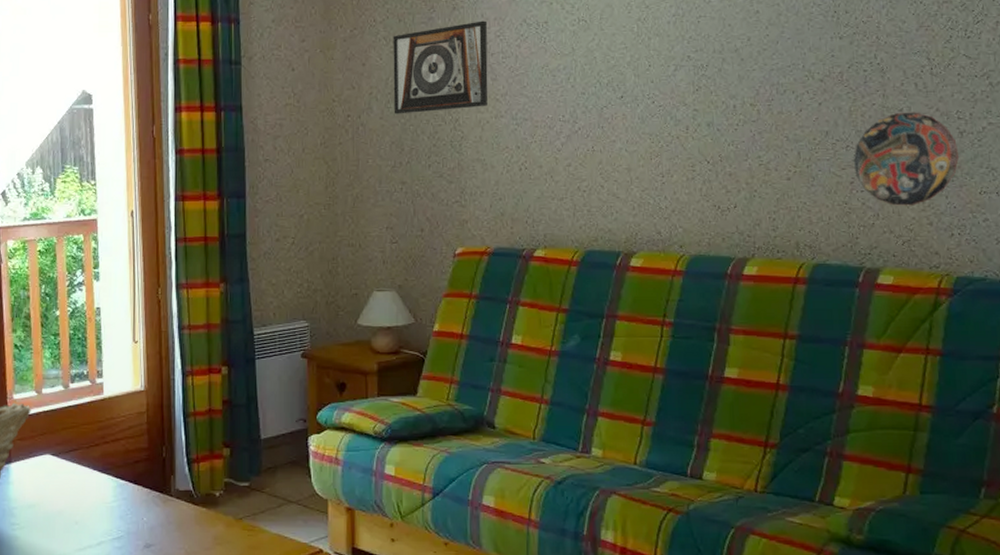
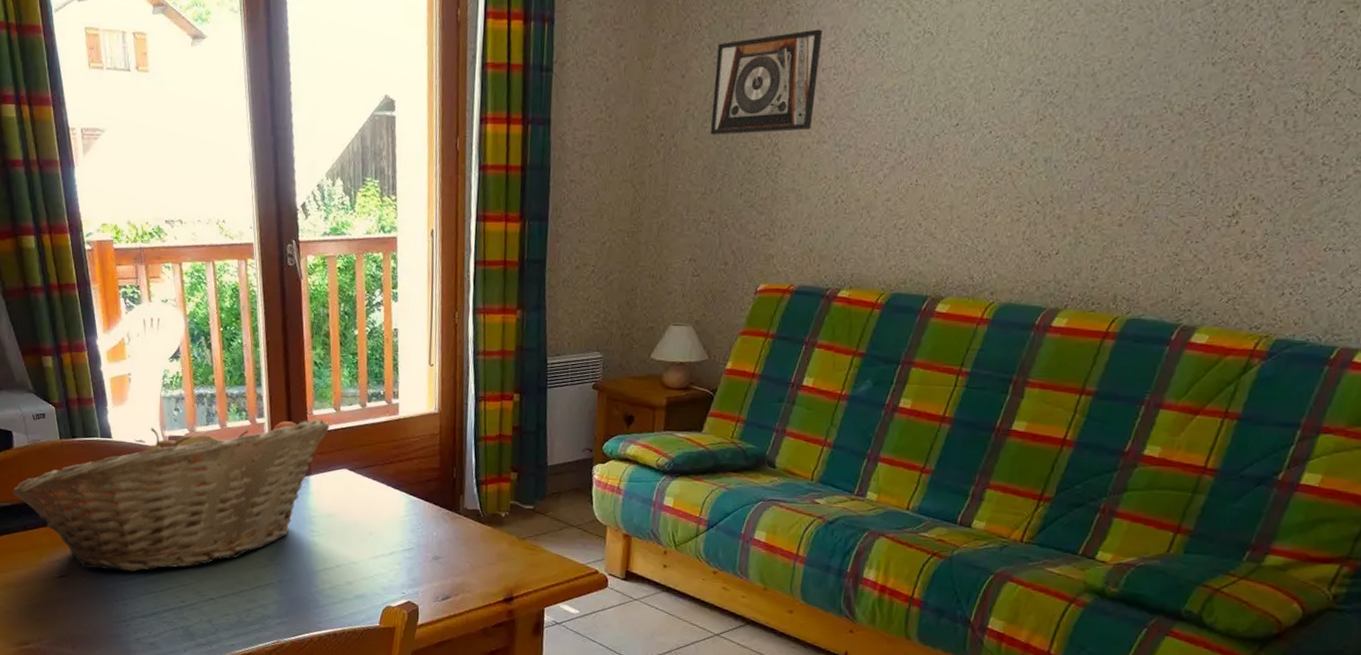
decorative plate: present [853,112,959,206] -> none [1194,154,1314,261]

